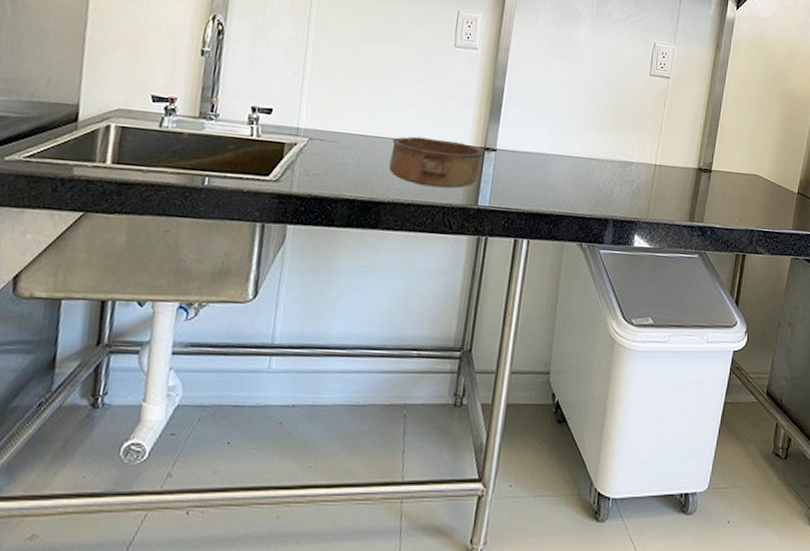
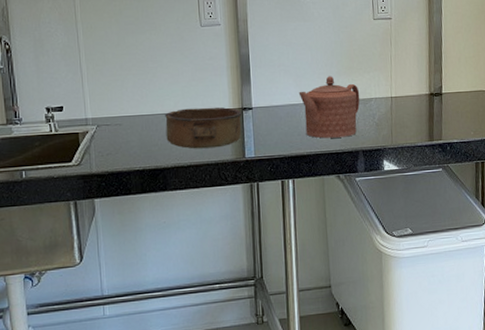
teapot: none [552,129,621,201] -> present [298,76,360,139]

